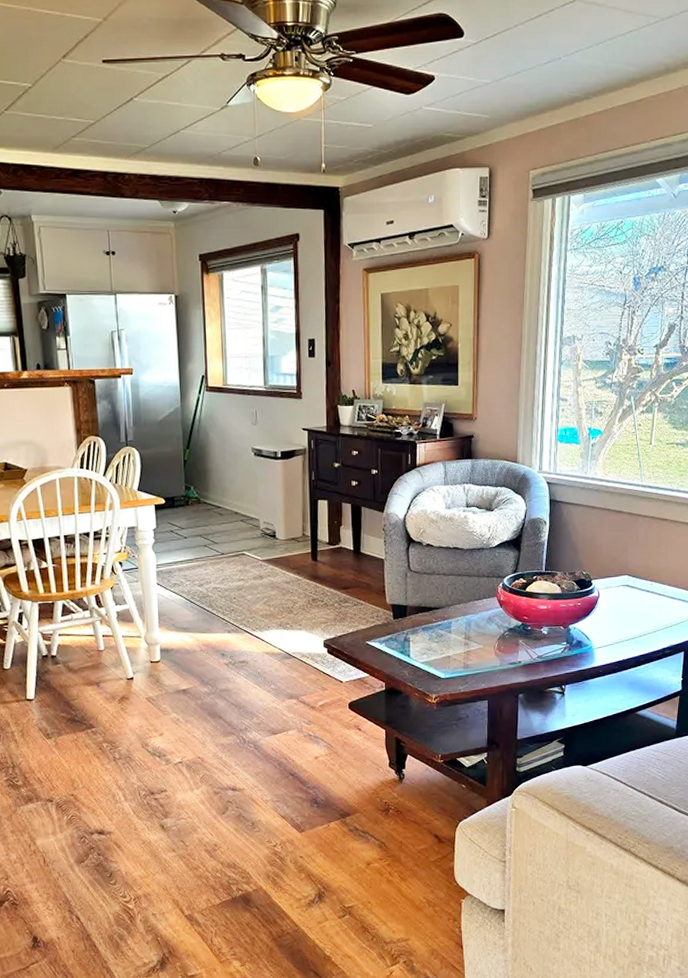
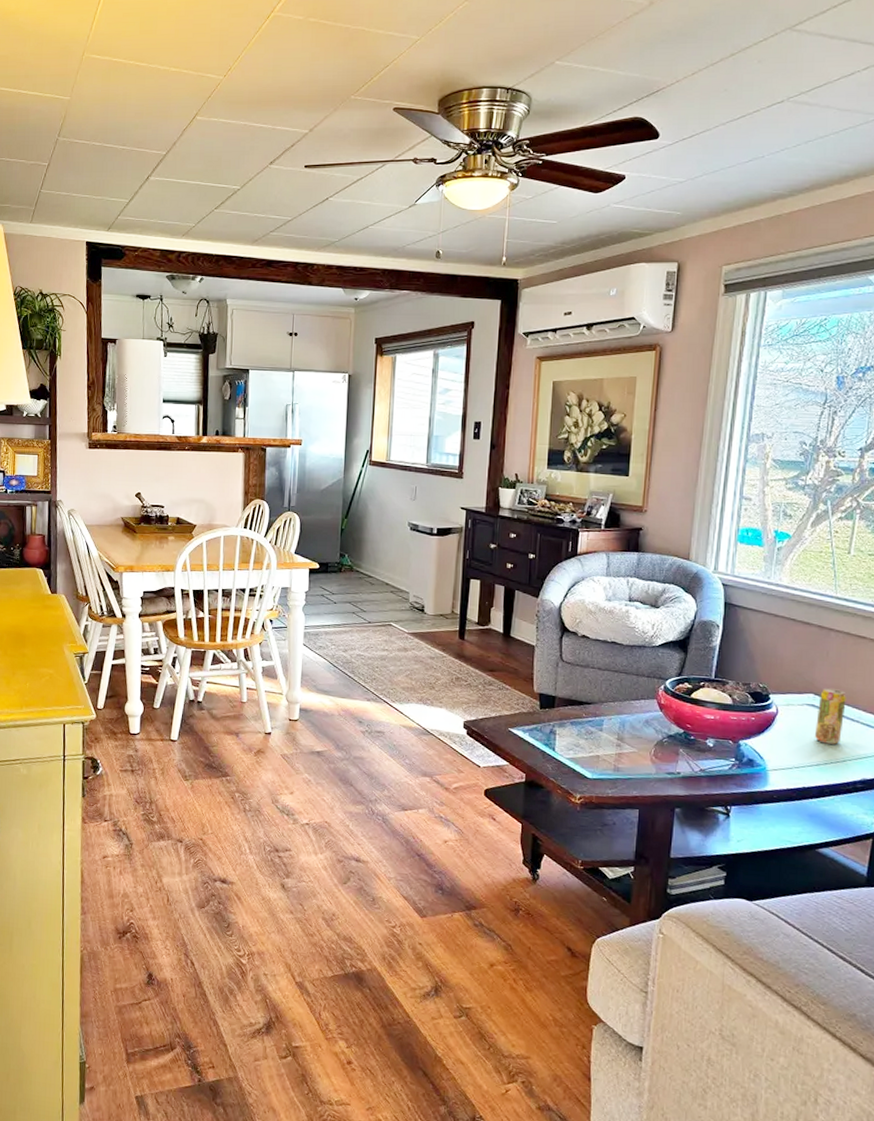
beverage can: none [630,568,654,619] -> present [814,687,846,745]

